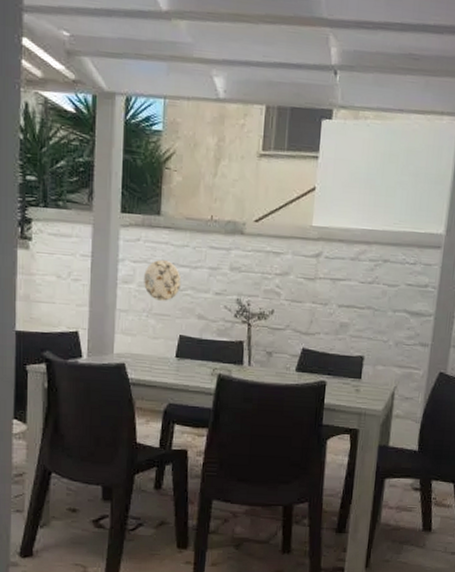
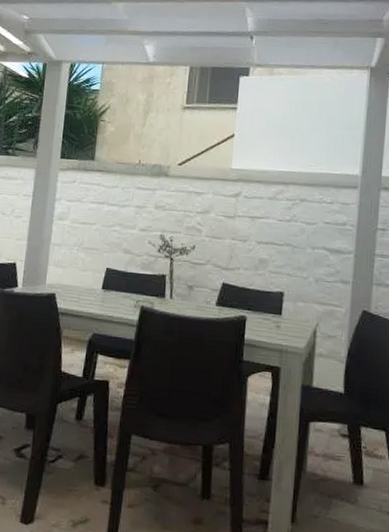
decorative plate: present [144,259,182,301] -> none [76,198,111,236]

